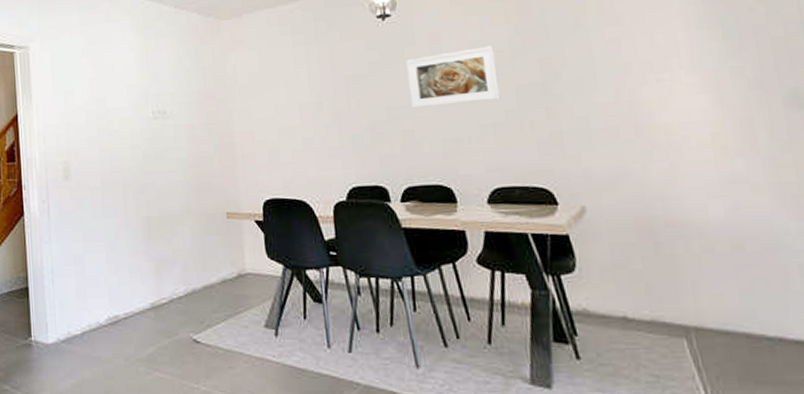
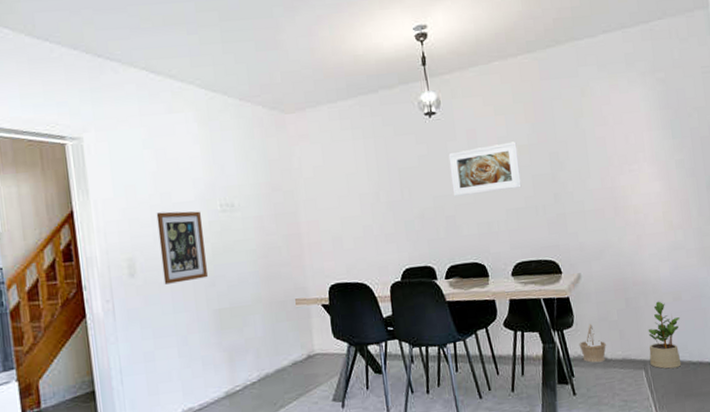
wall art: none [91,117,138,189] -> present [156,211,208,285]
basket: none [584,270,625,321] -> present [579,323,606,363]
potted plant: none [690,249,748,342] -> present [648,301,682,369]

